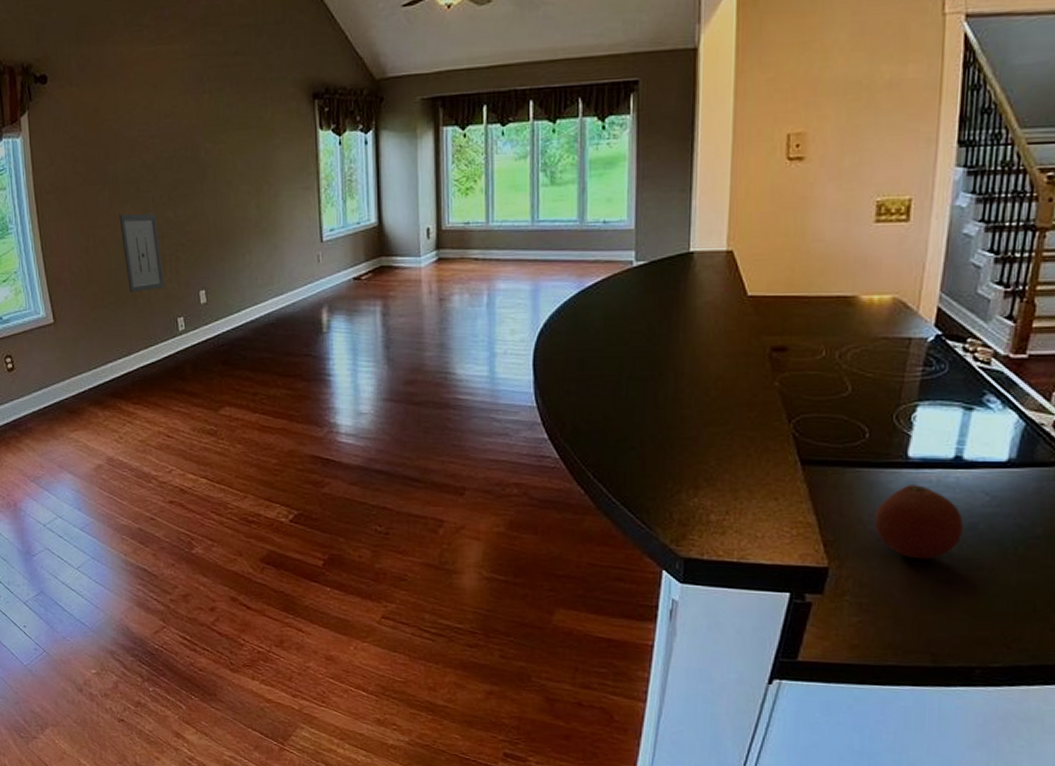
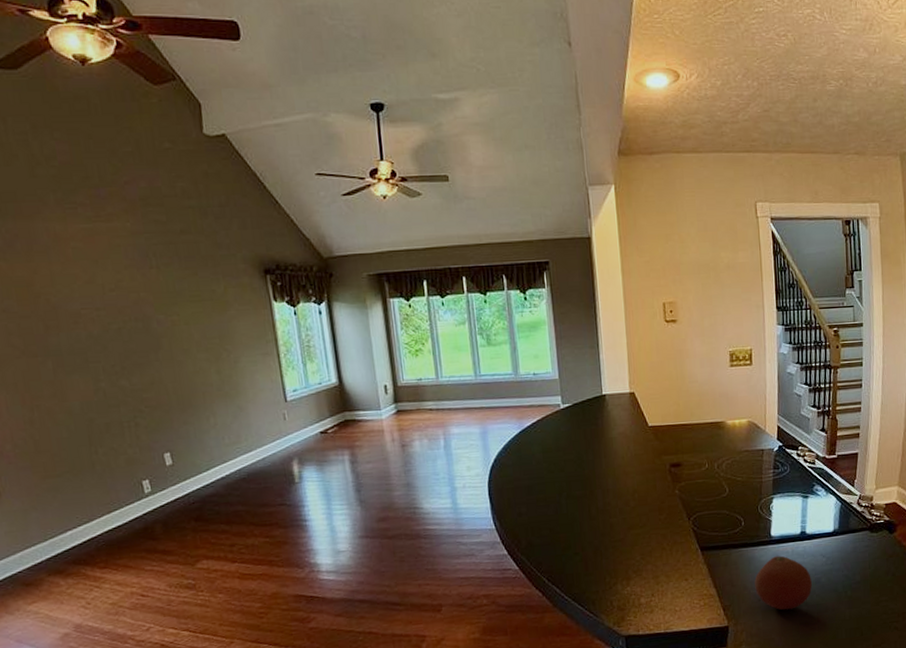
wall art: present [119,213,165,293] -> none [66,383,126,461]

